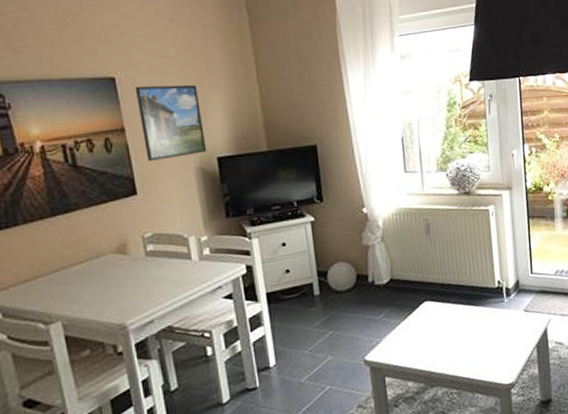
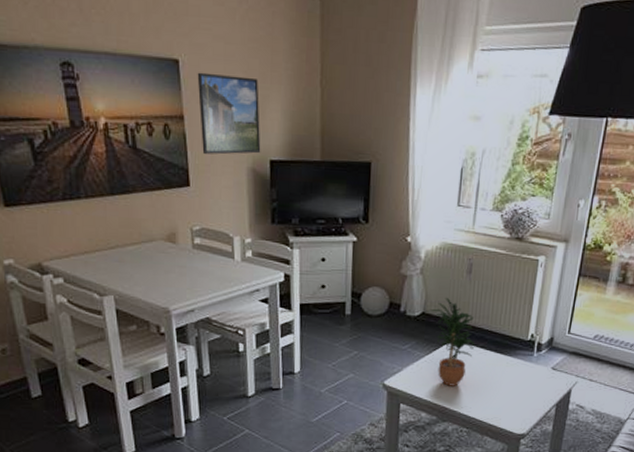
potted plant: none [398,259,447,349] -> present [430,297,474,386]

